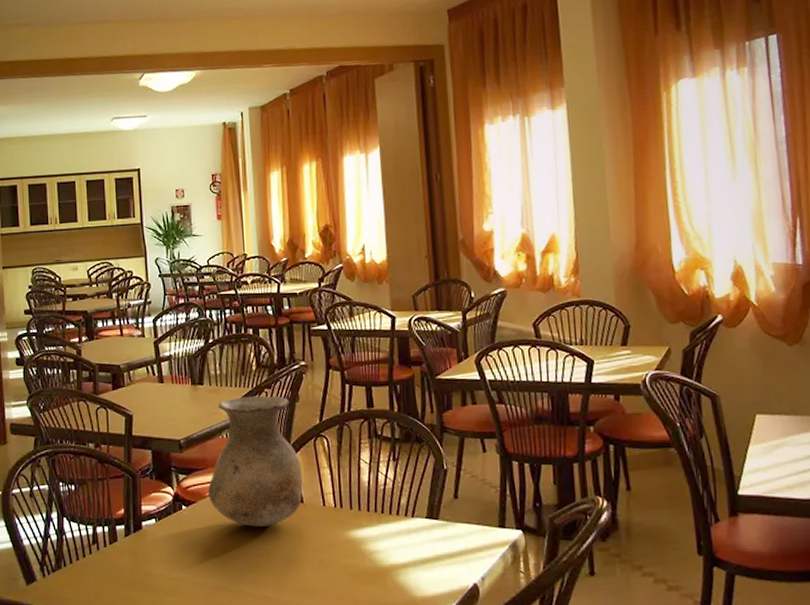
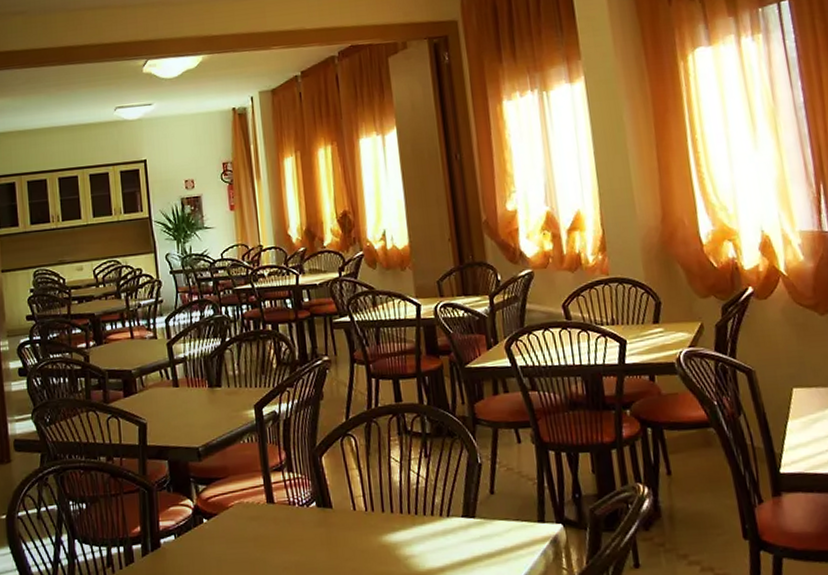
vase: present [208,395,303,527] -> none [230,395,331,537]

